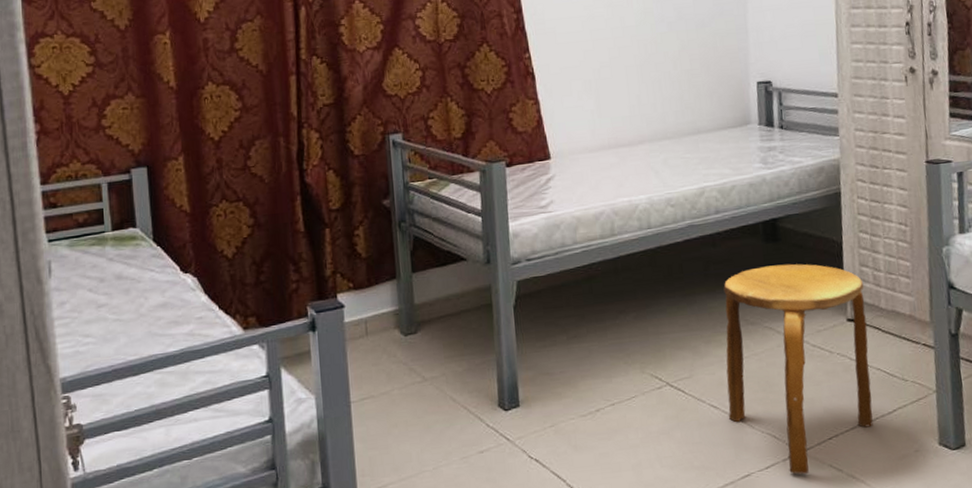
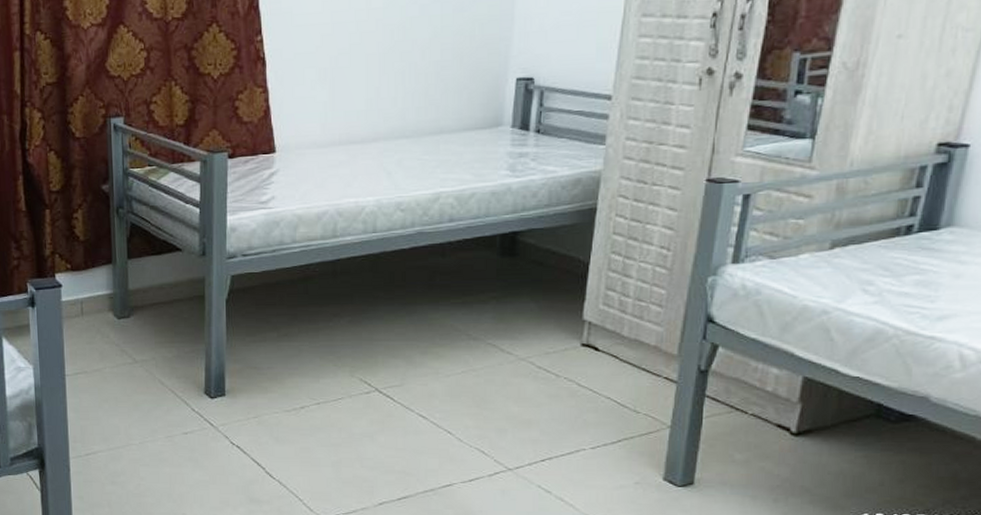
stool: present [723,263,873,474] -> none [436,281,607,491]

